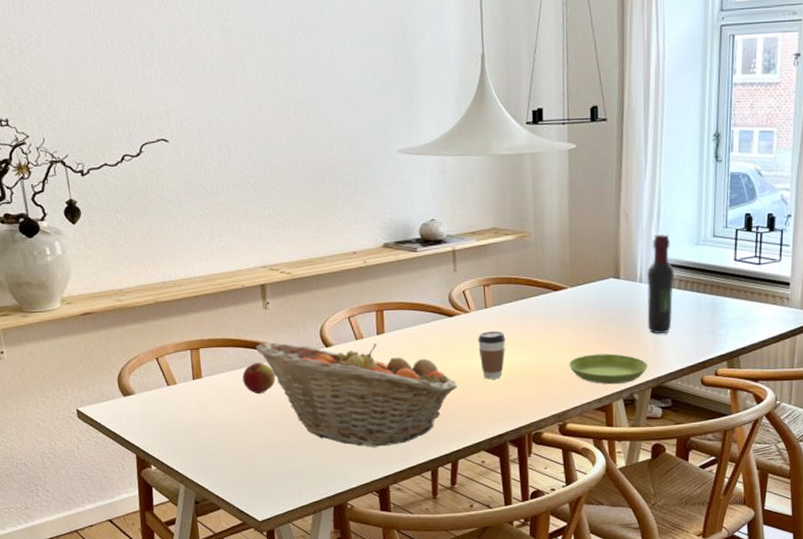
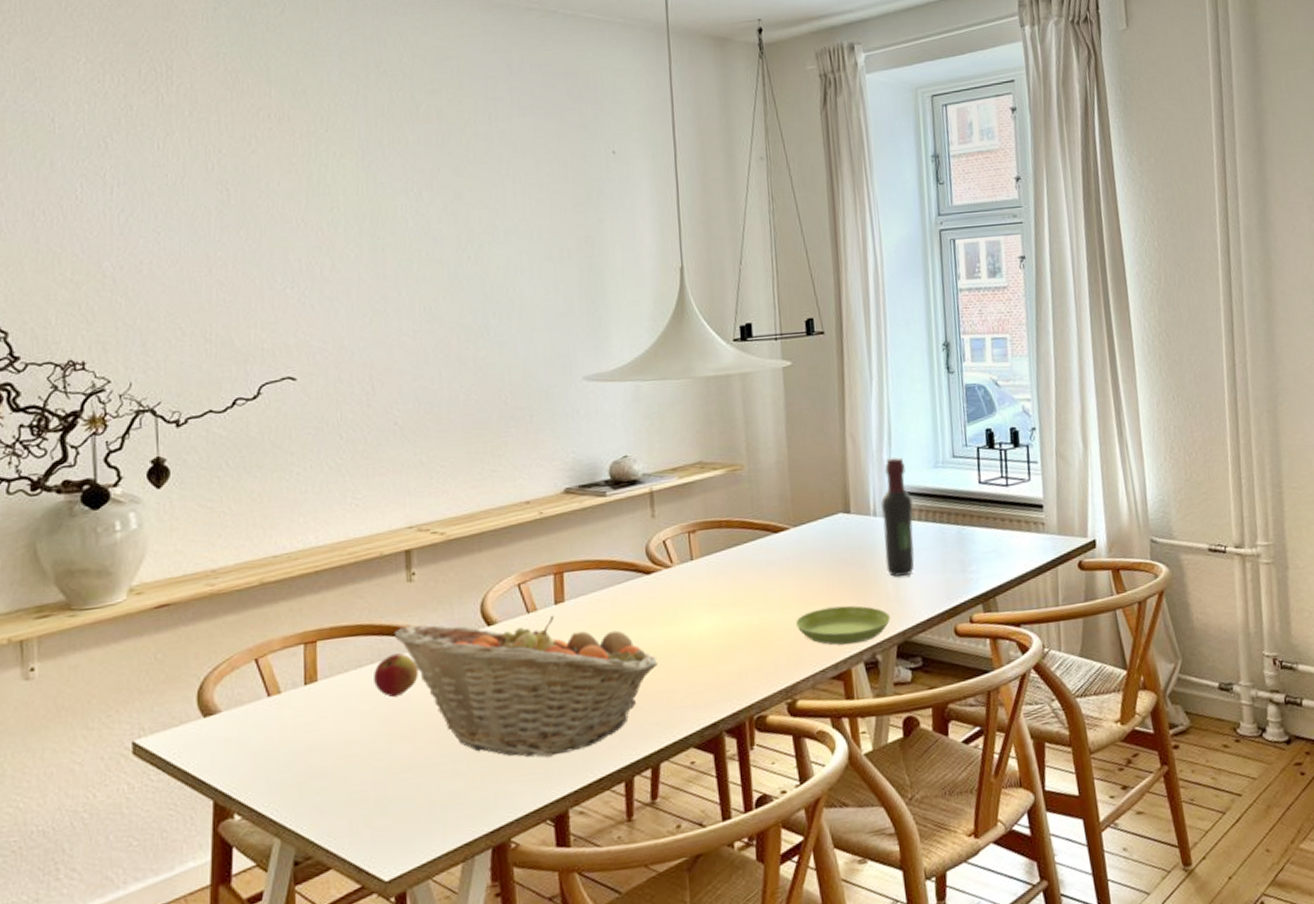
coffee cup: present [478,331,506,380] -> none [682,587,718,651]

